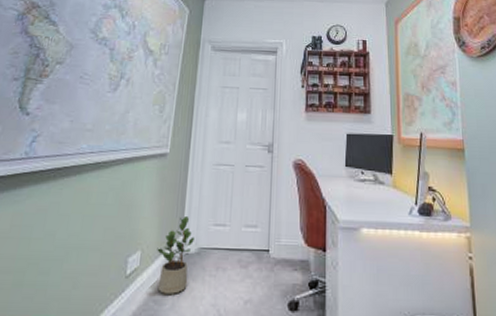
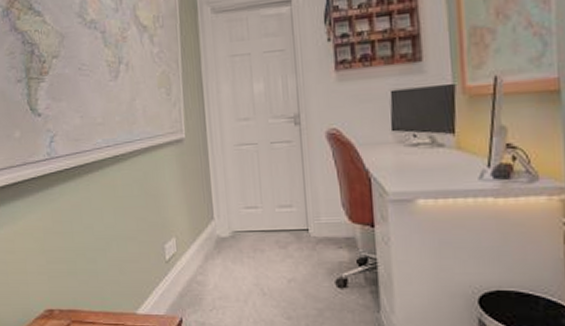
potted plant: present [157,215,194,294] -> none [191,200,227,276]

